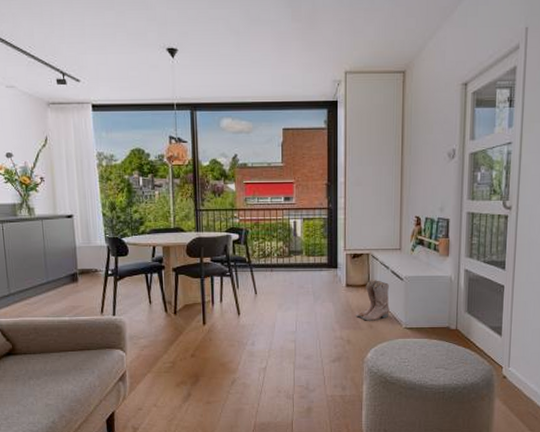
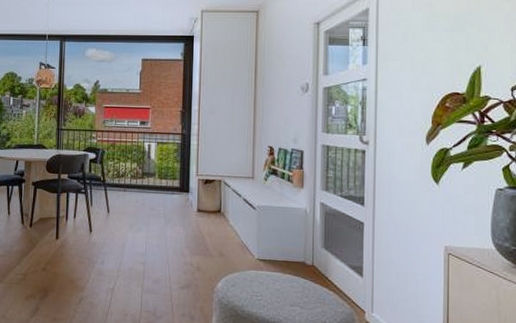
boots: present [356,279,390,321] -> none [207,205,242,249]

